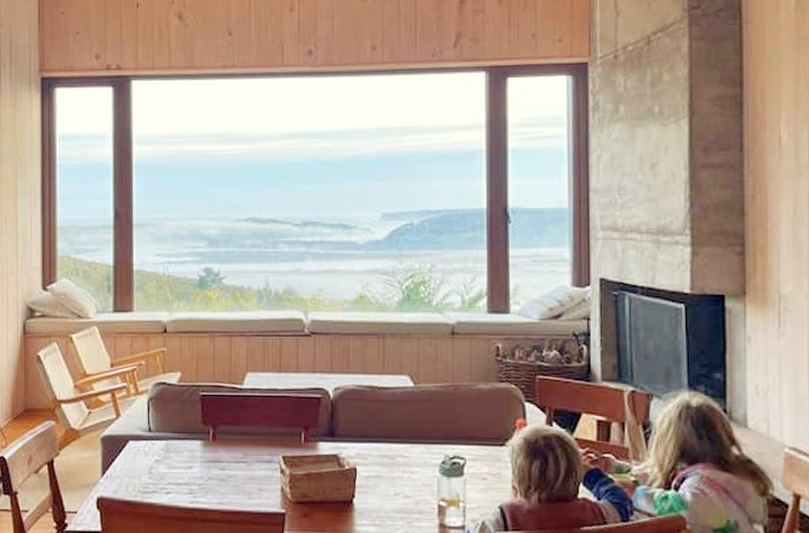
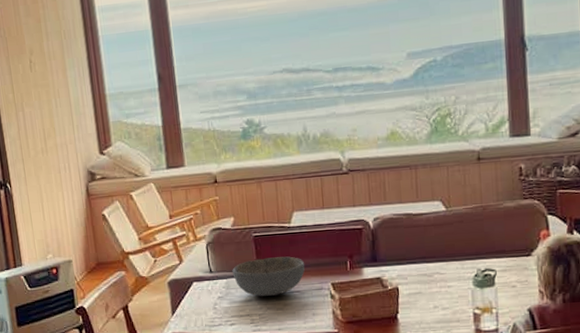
bowl: none [174,421,254,464] -> present [232,256,305,297]

